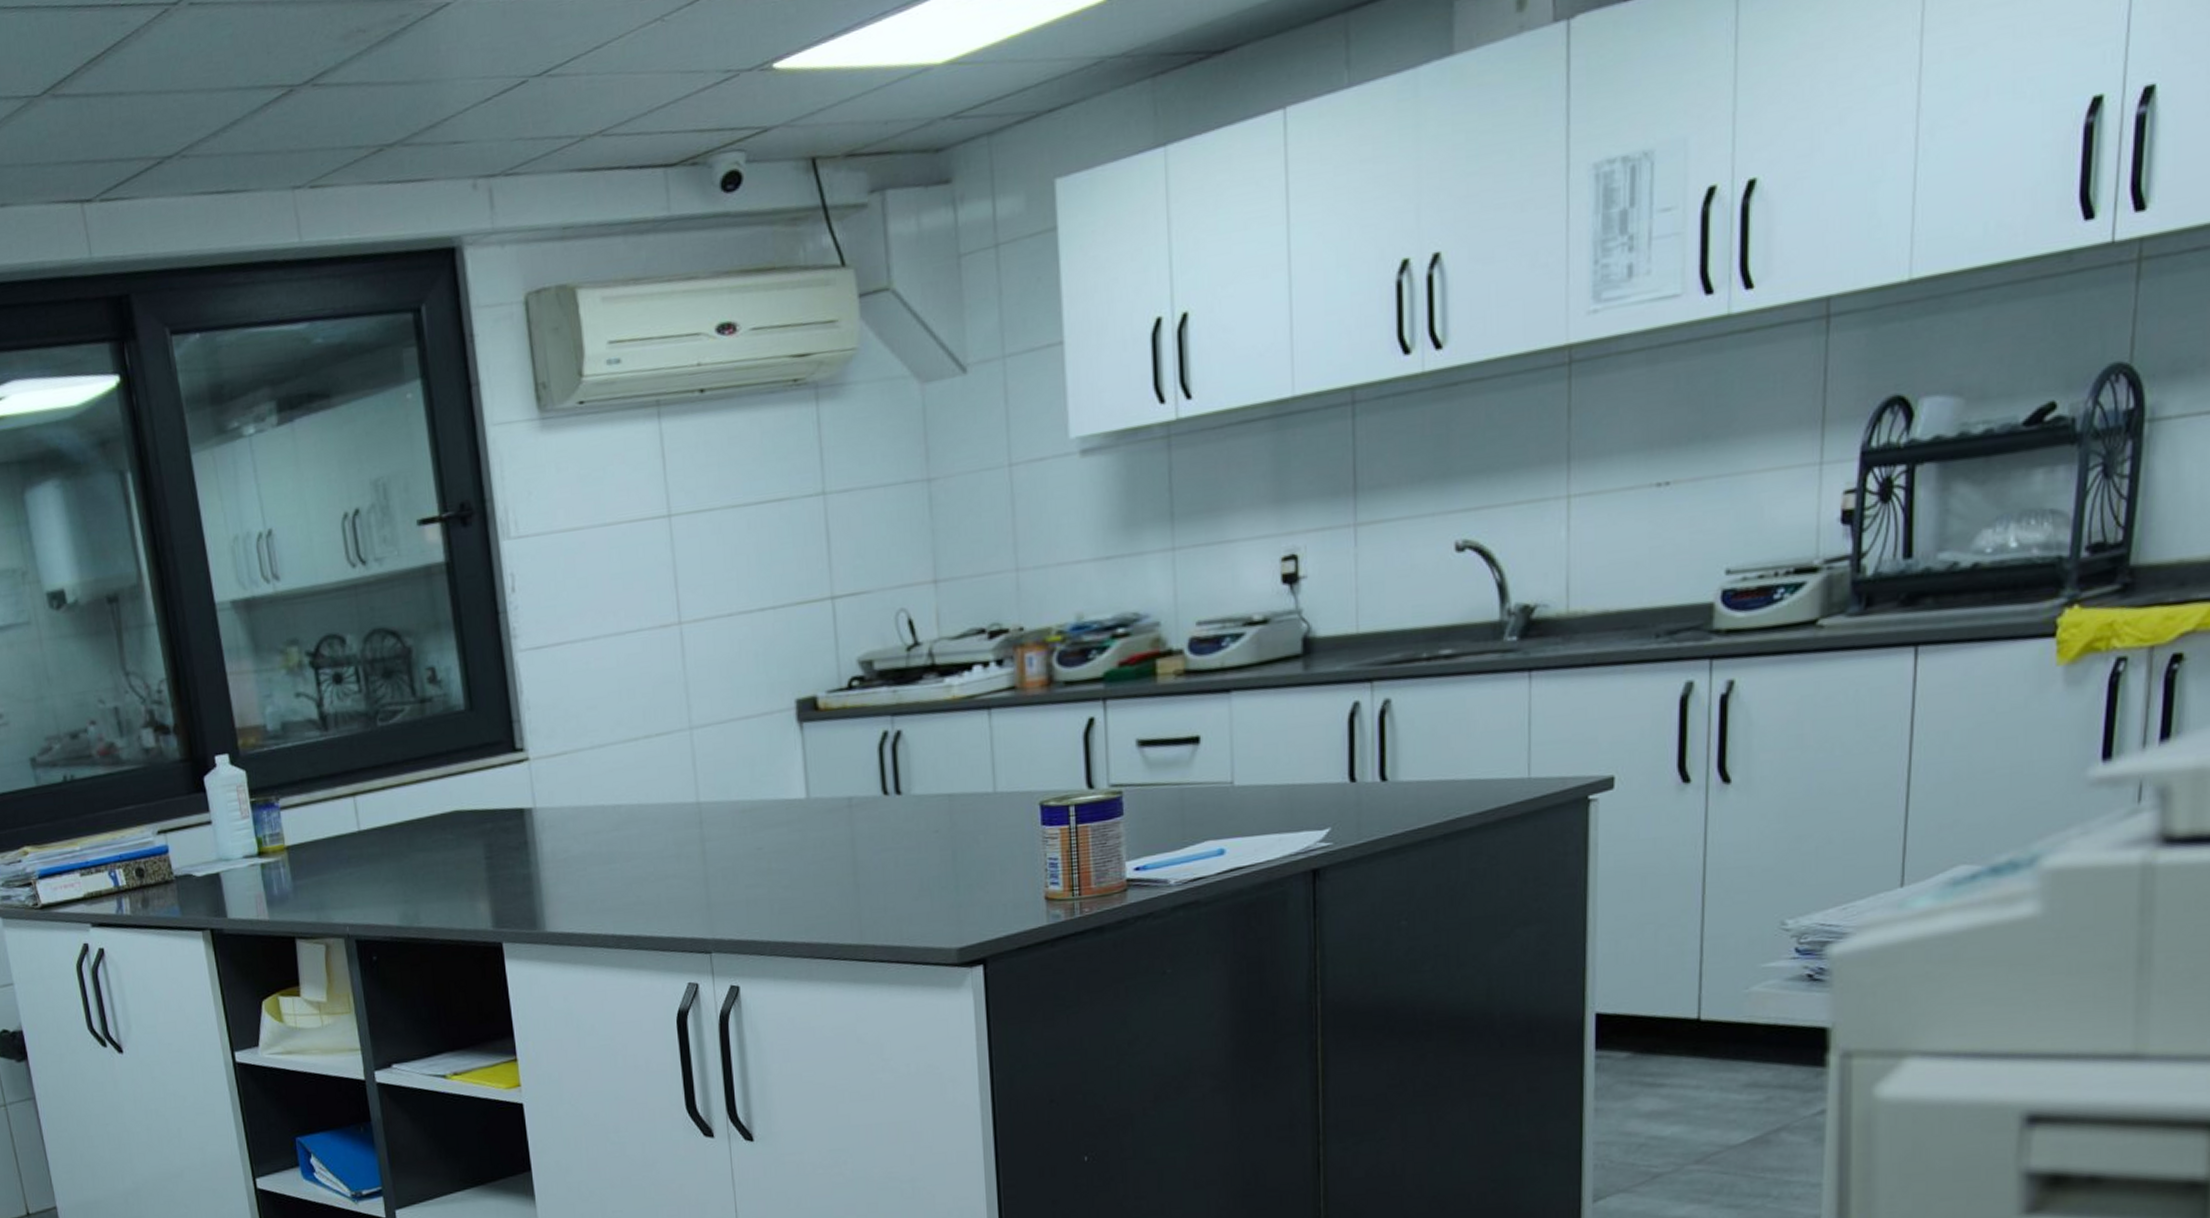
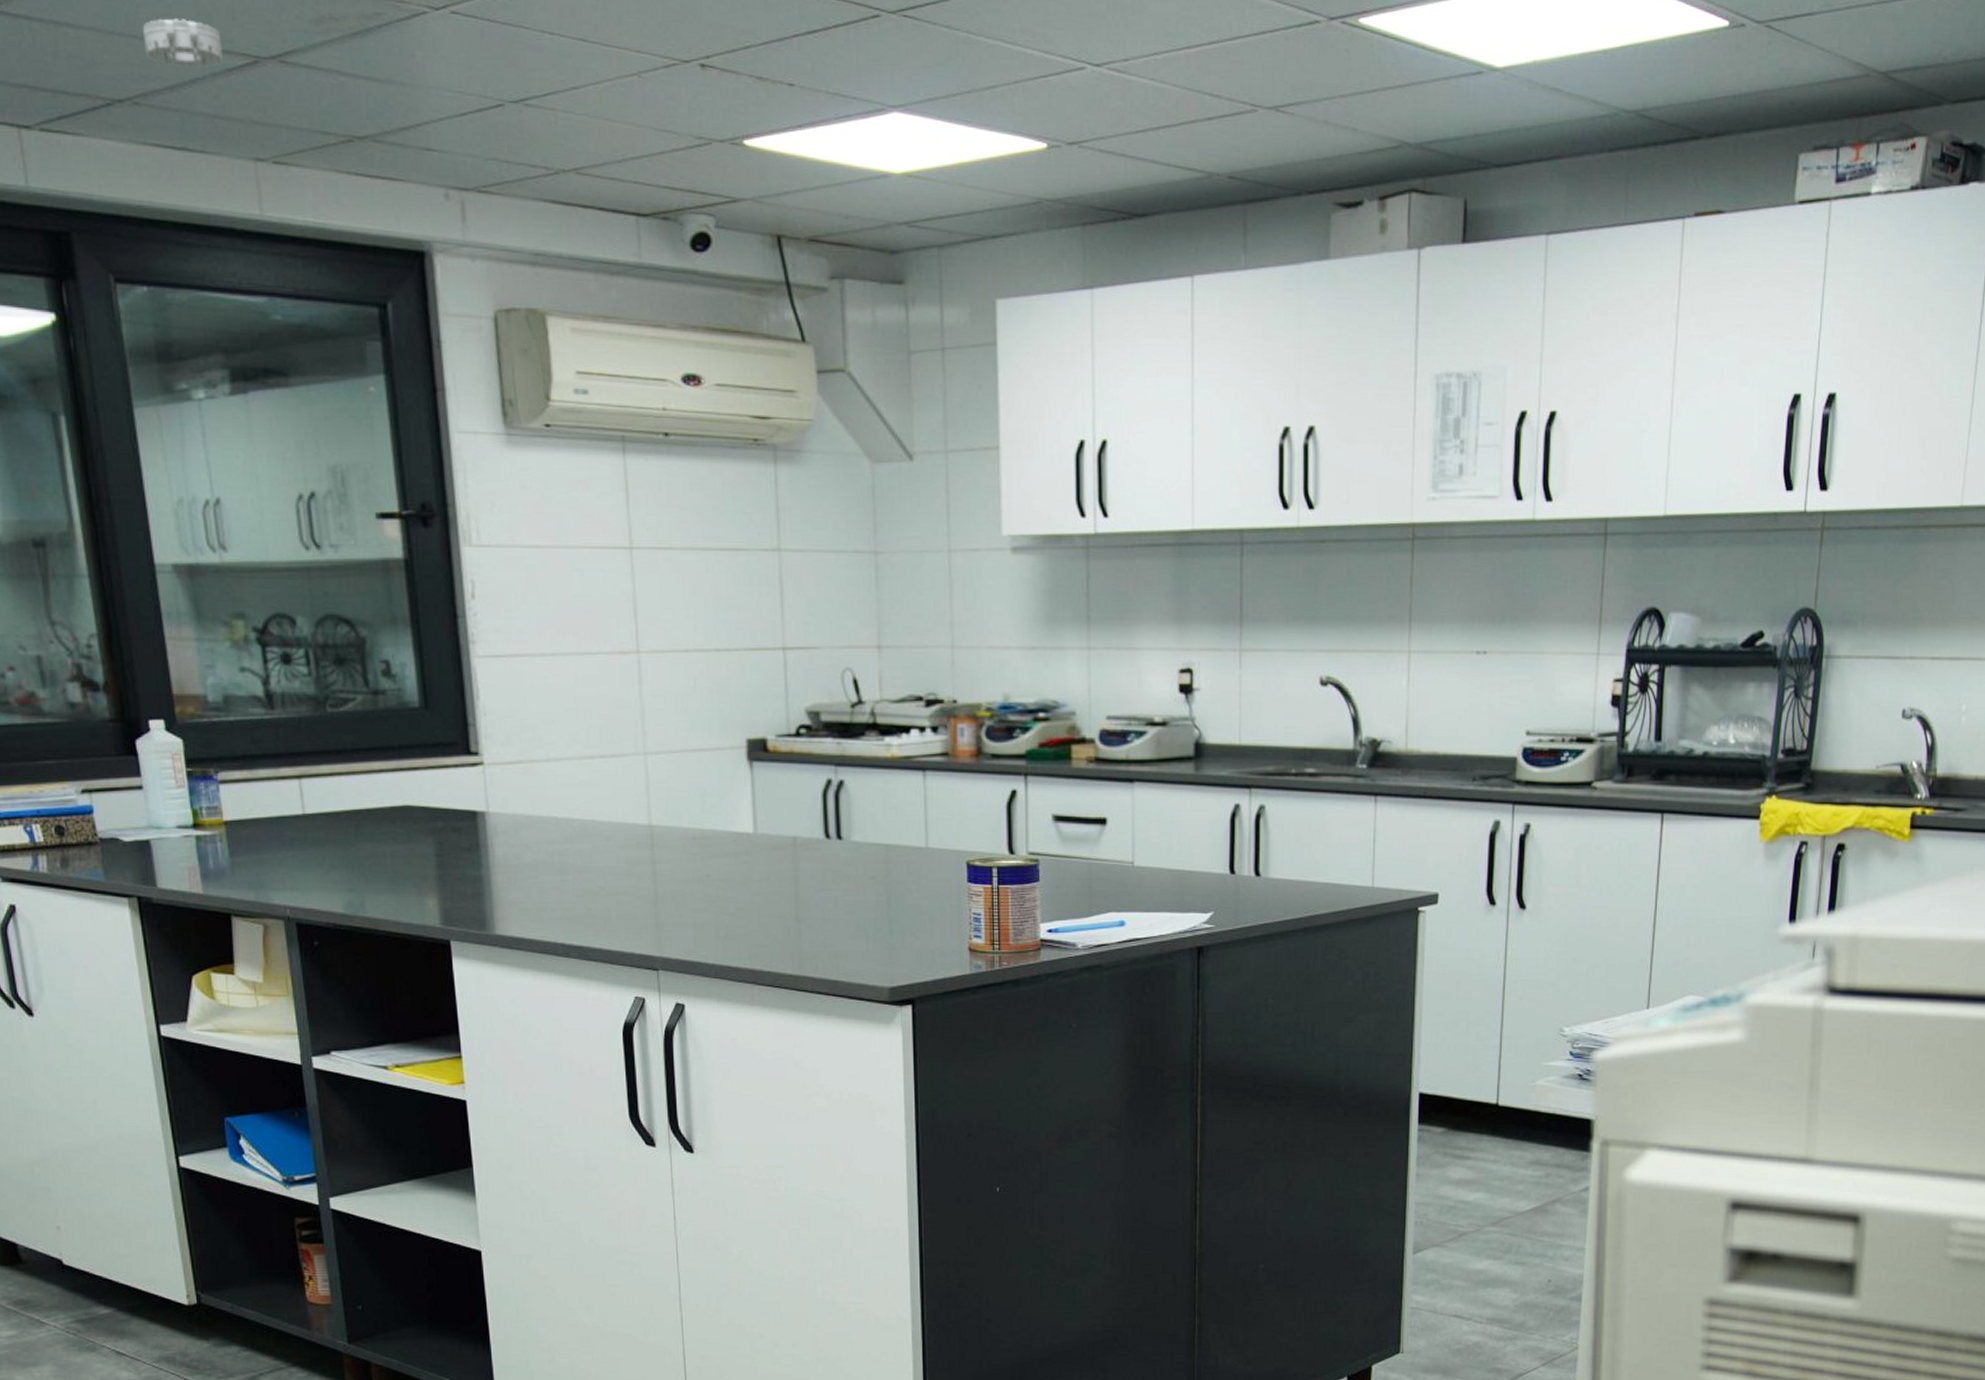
smoke detector: none [186,62,260,112] -> present [142,17,223,67]

